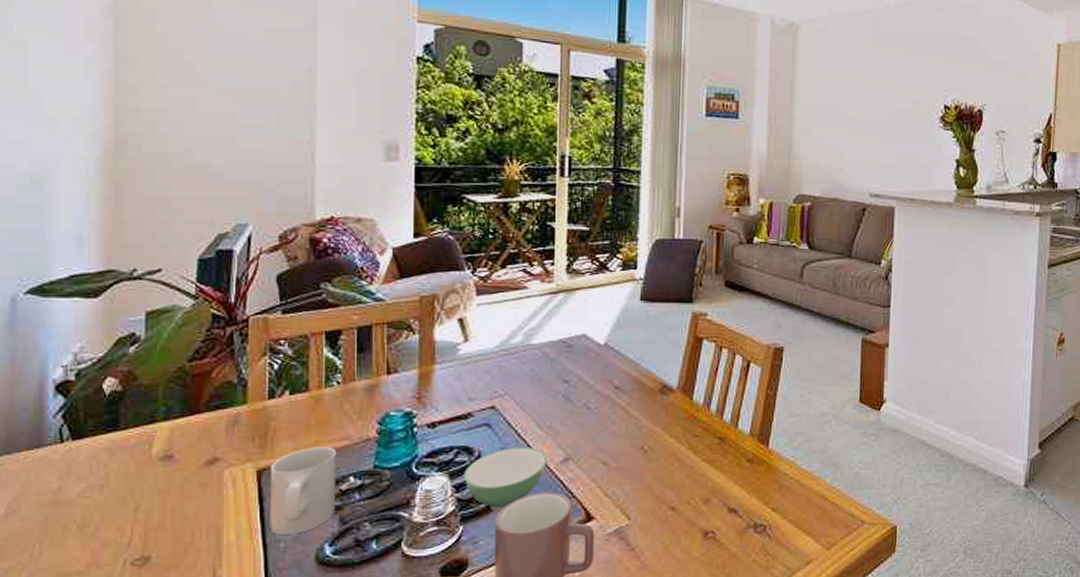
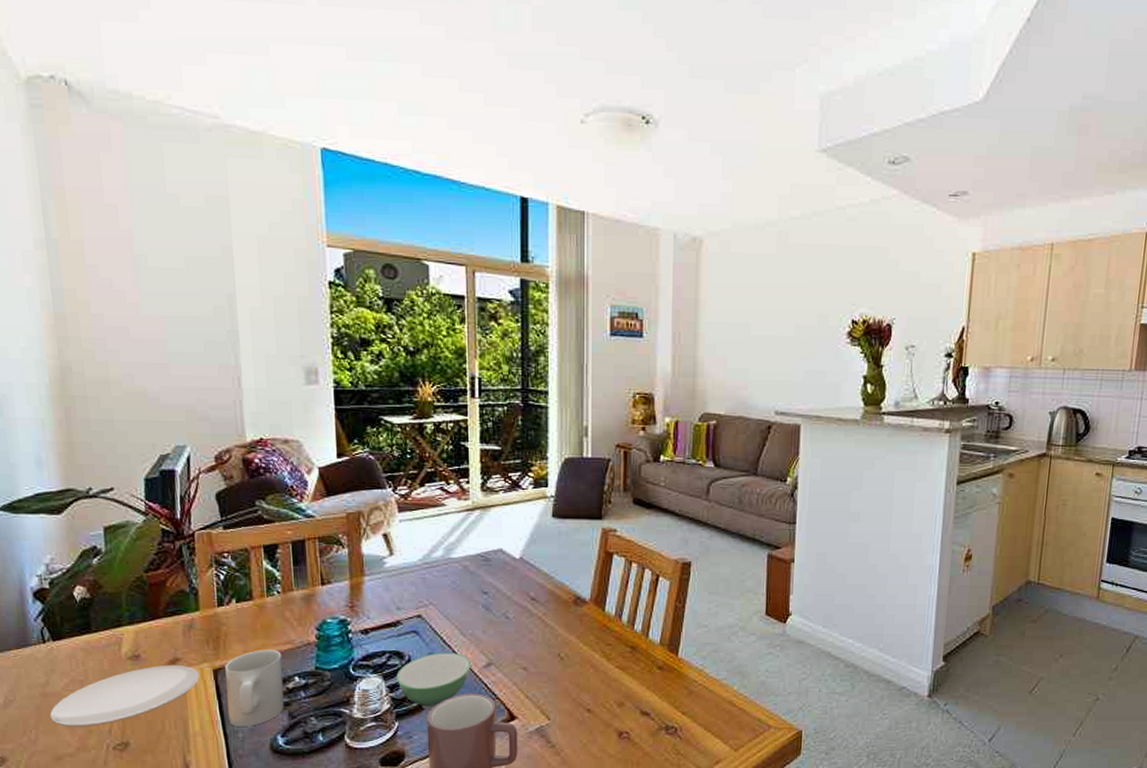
plate: none [59,465,240,541] -> present [50,664,199,728]

